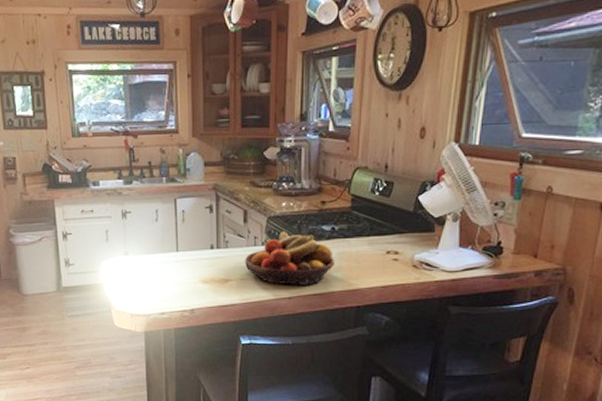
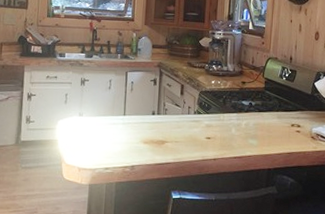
fruit bowl: present [245,231,335,285] -> none [180,103,251,149]

